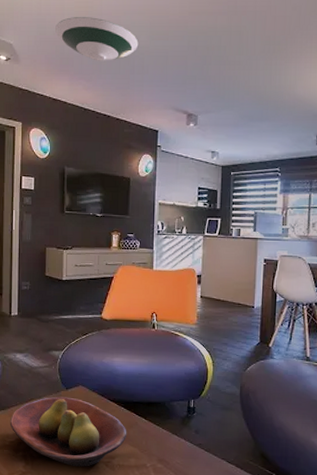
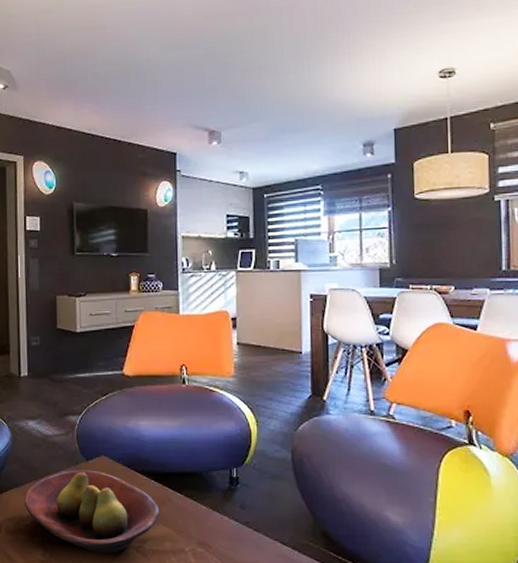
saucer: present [55,17,139,61] -> none [56,32,149,81]

